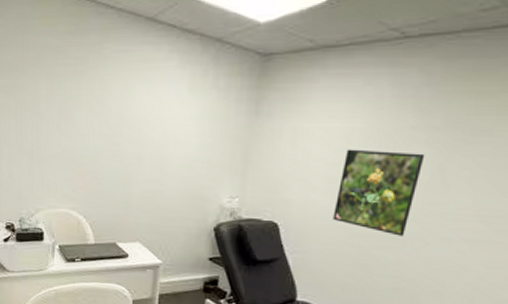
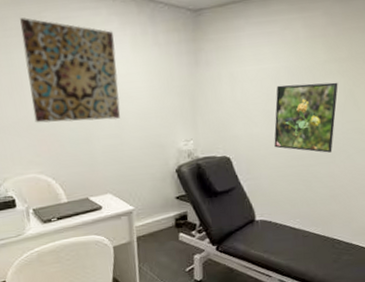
wall art: none [77,48,172,163] -> present [20,18,120,123]

